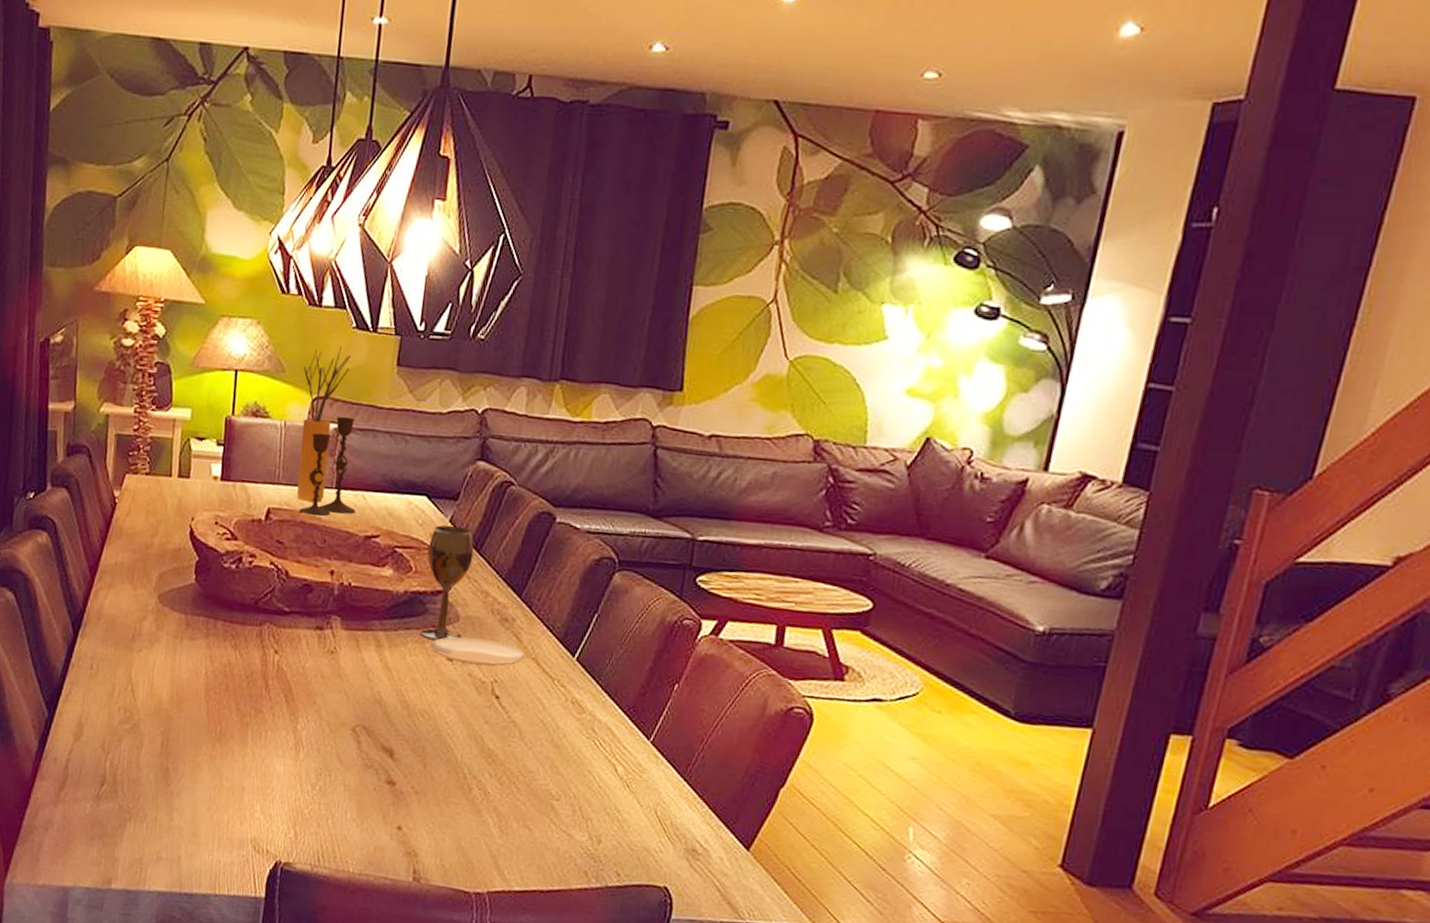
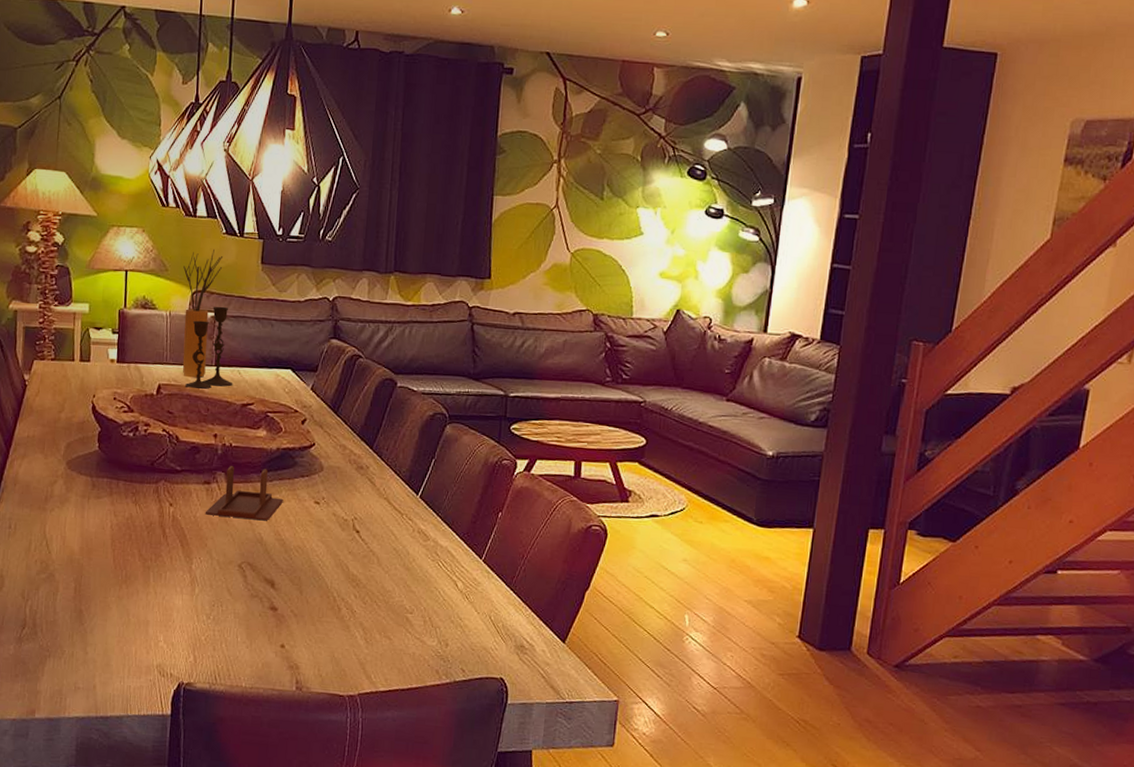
napkin holder: none [315,609,409,678] -> present [205,466,283,521]
wine glass: present [420,525,475,641] -> none [292,392,333,488]
plate: present [429,636,525,666] -> none [300,483,378,507]

